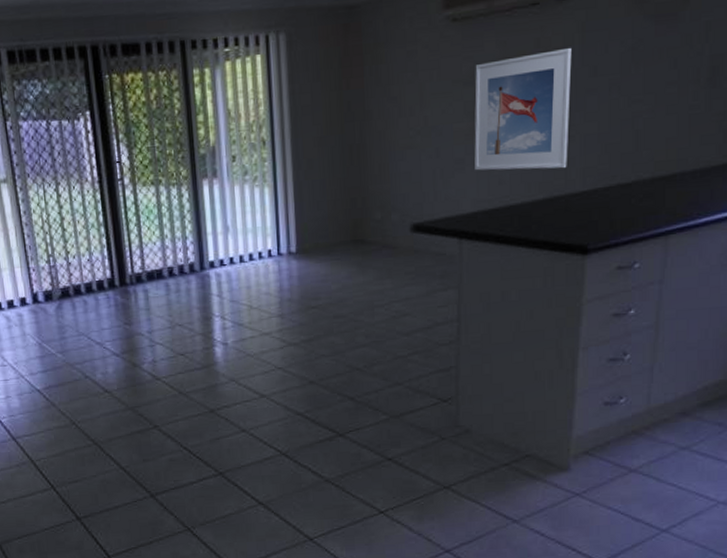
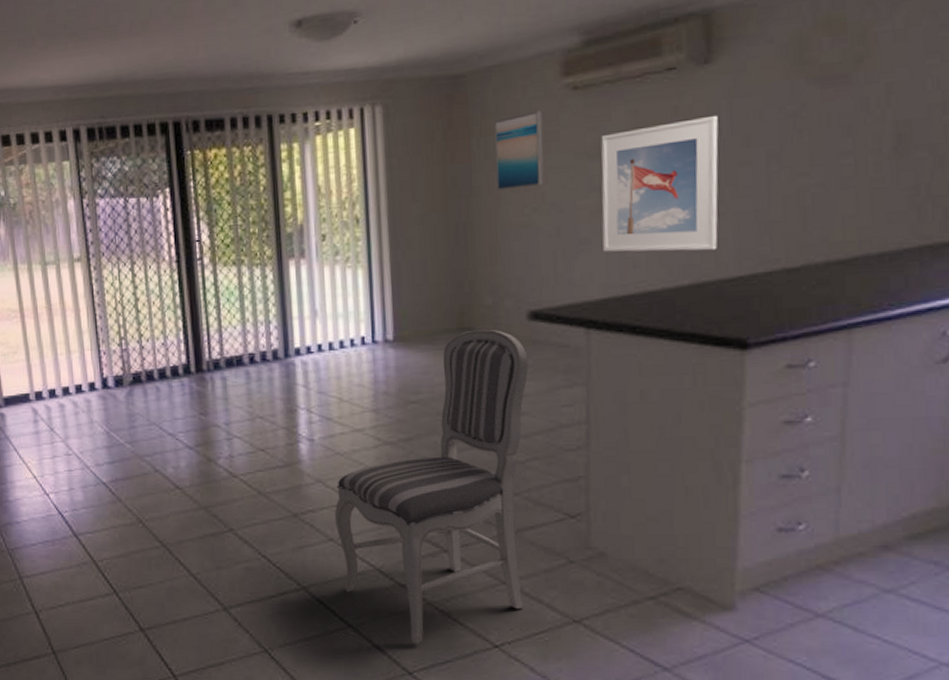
dining chair: none [246,240,411,514] -> present [334,329,529,643]
wall art: none [384,40,427,115] -> present [494,110,544,191]

